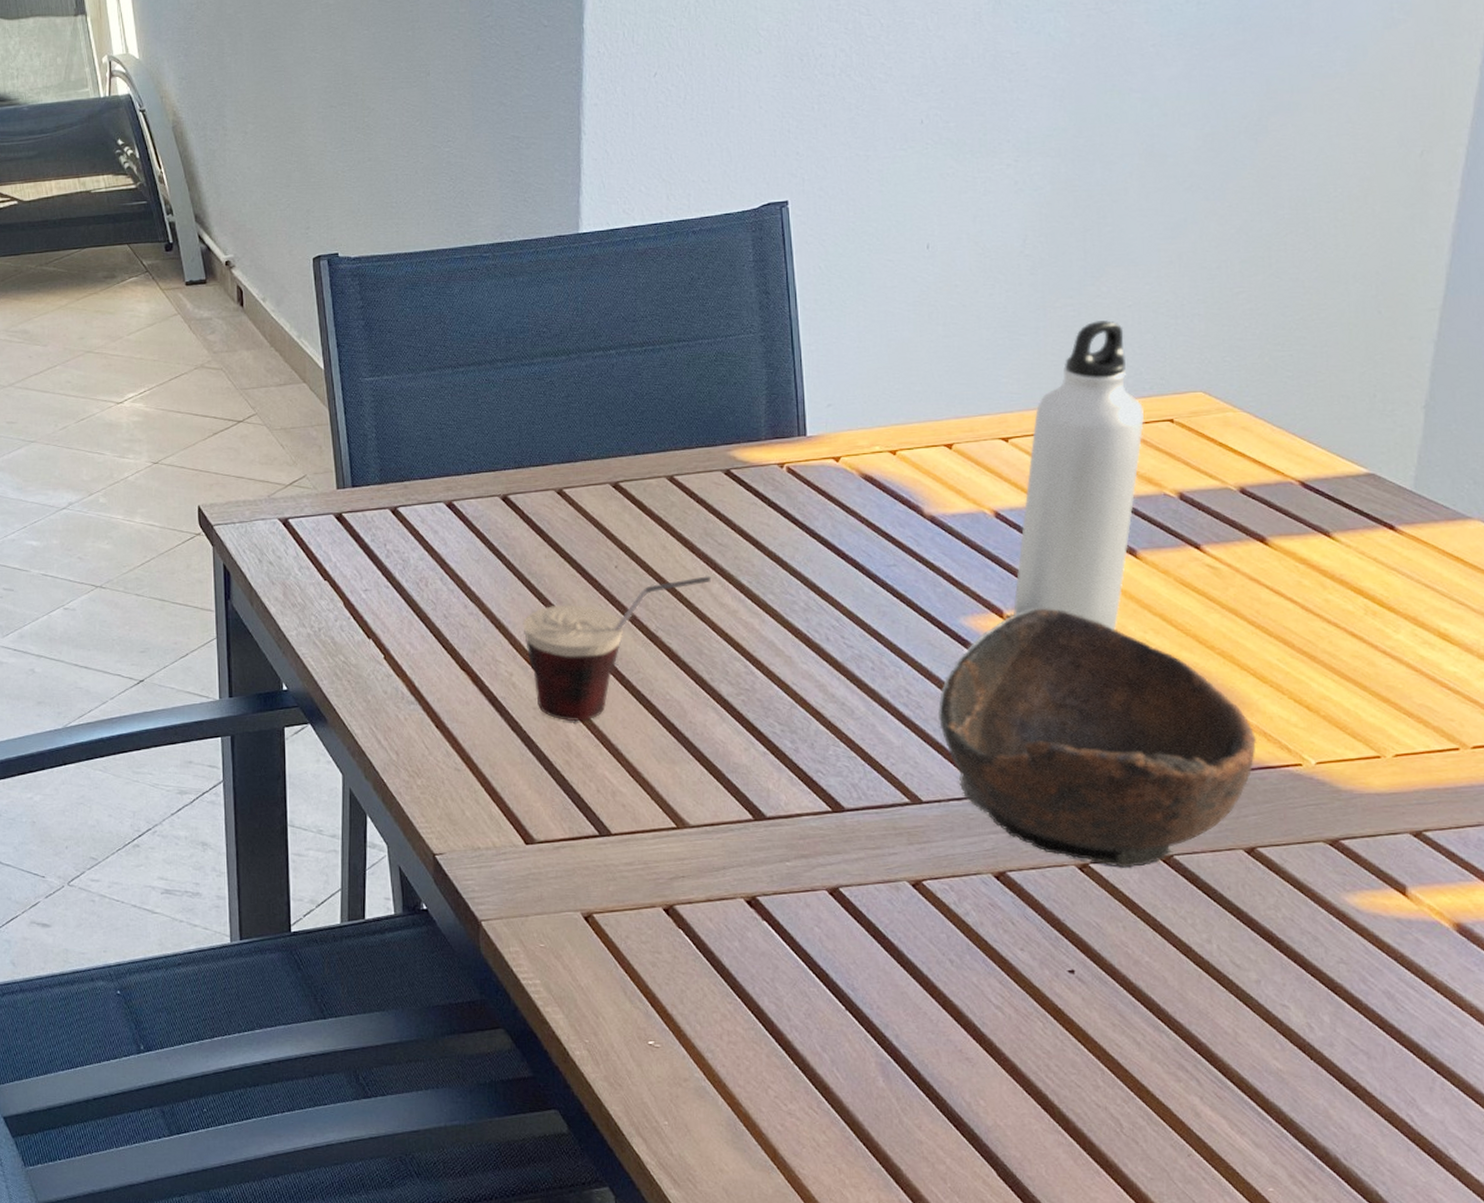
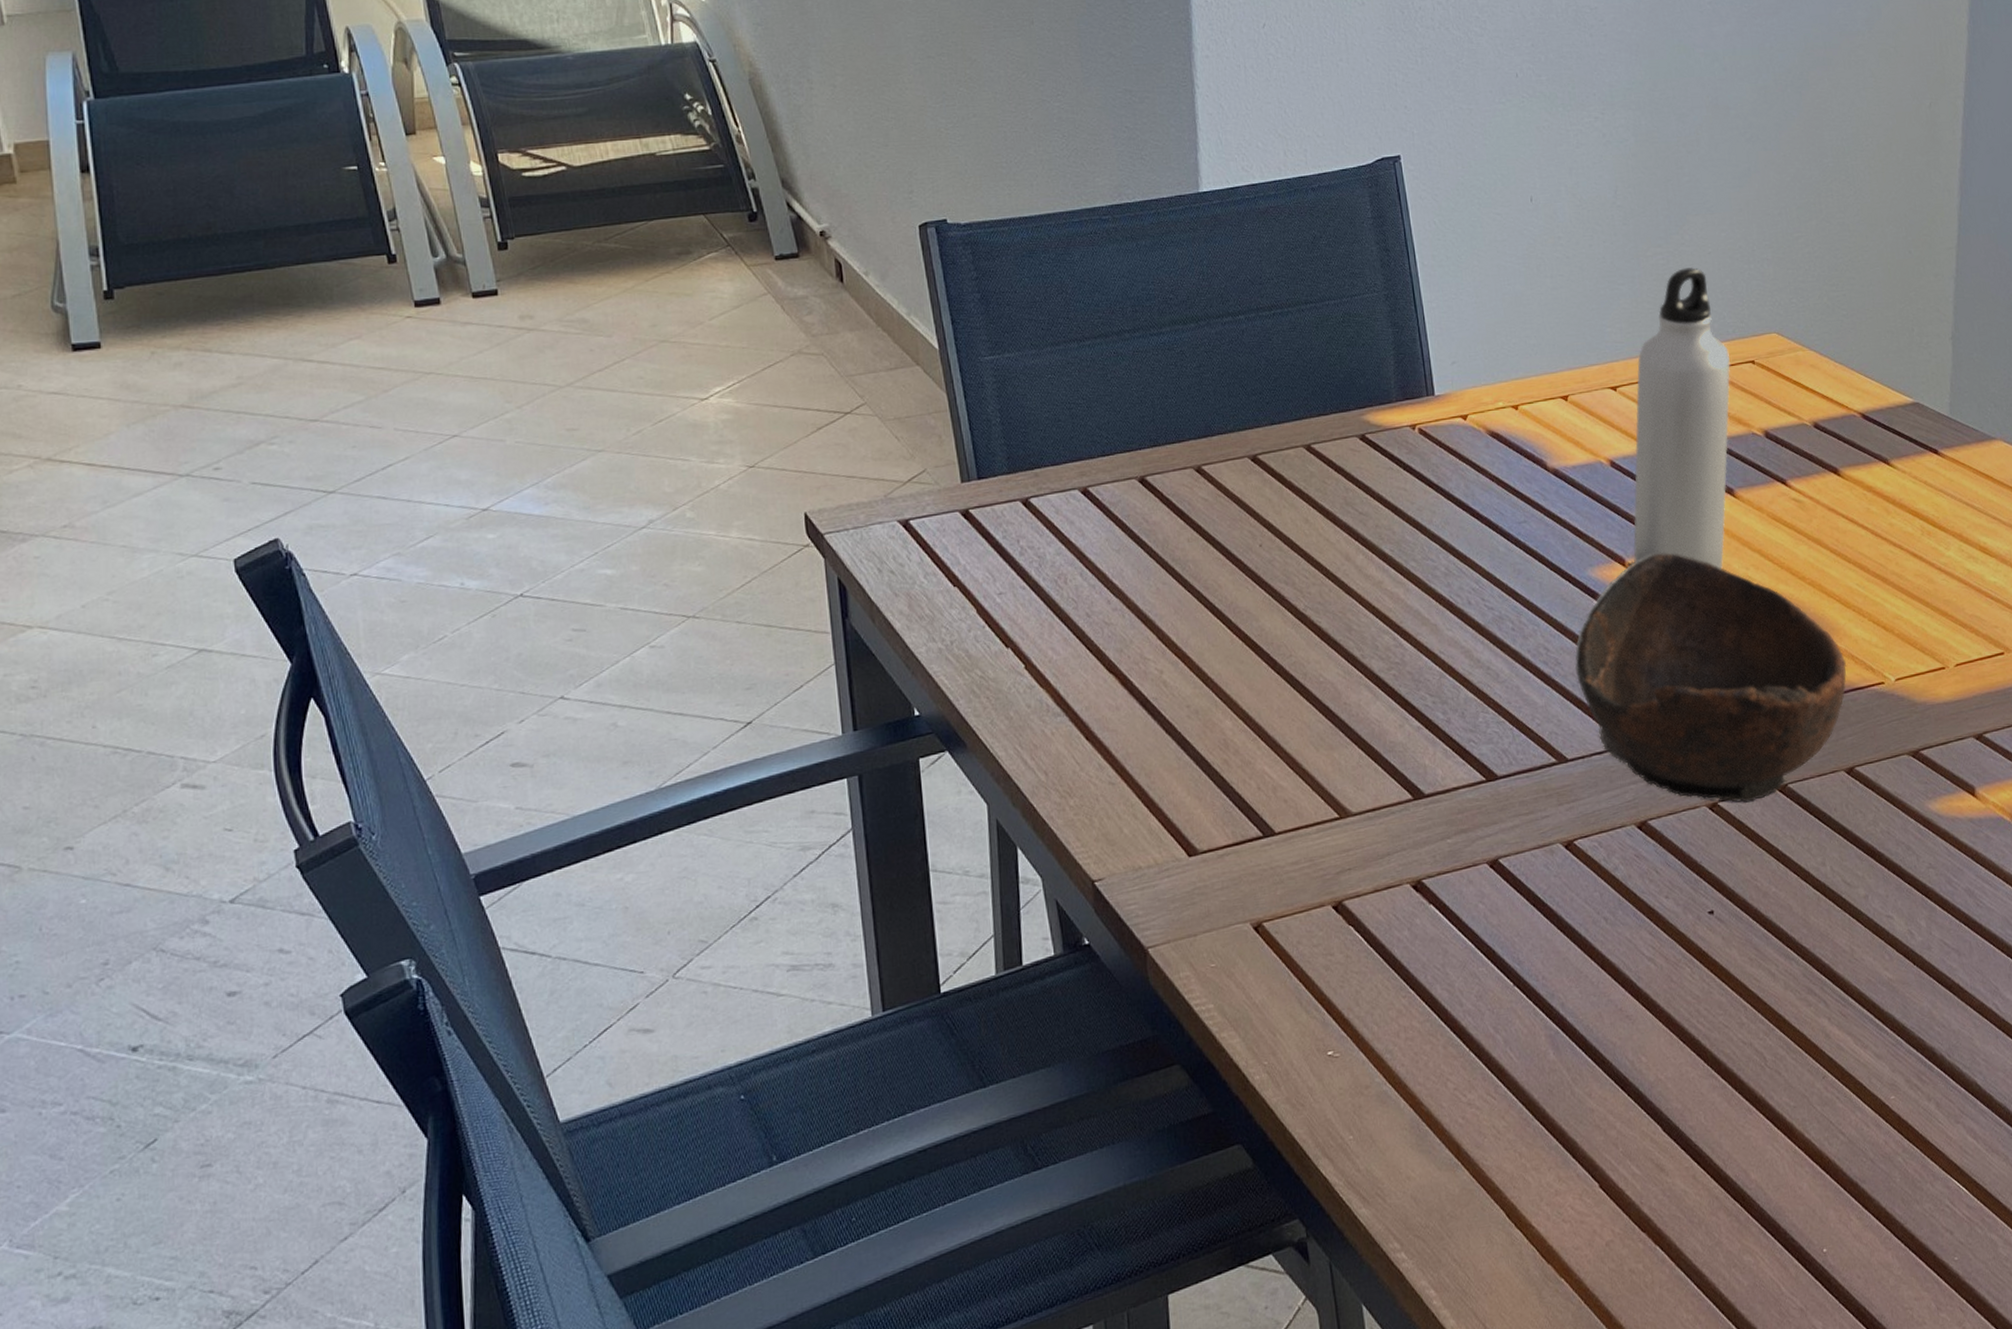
cup: present [522,576,712,722] -> none [1169,547,1356,717]

